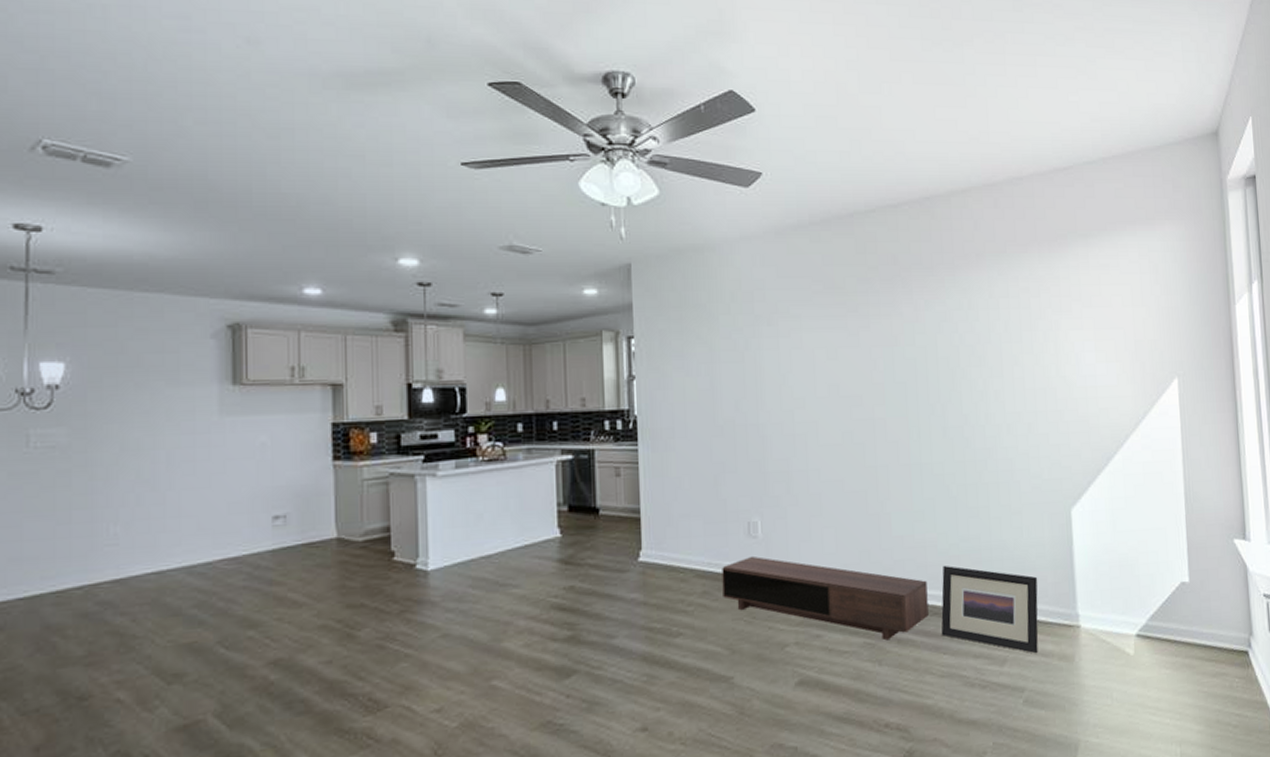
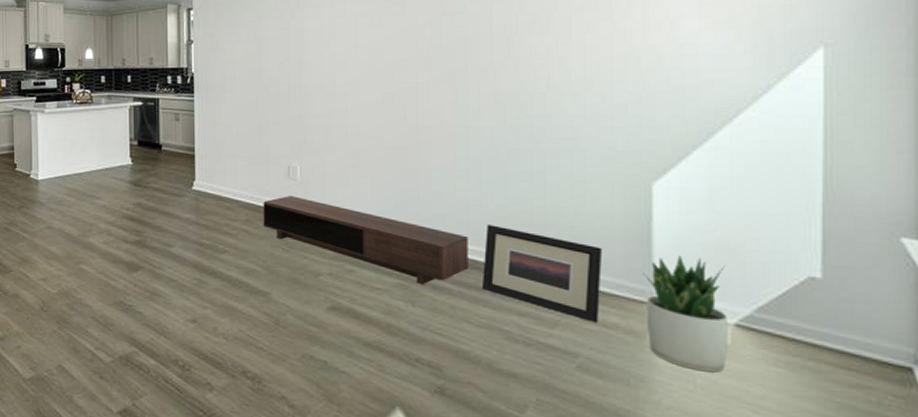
planter: none [1069,575,1133,685] -> present [643,255,728,373]

